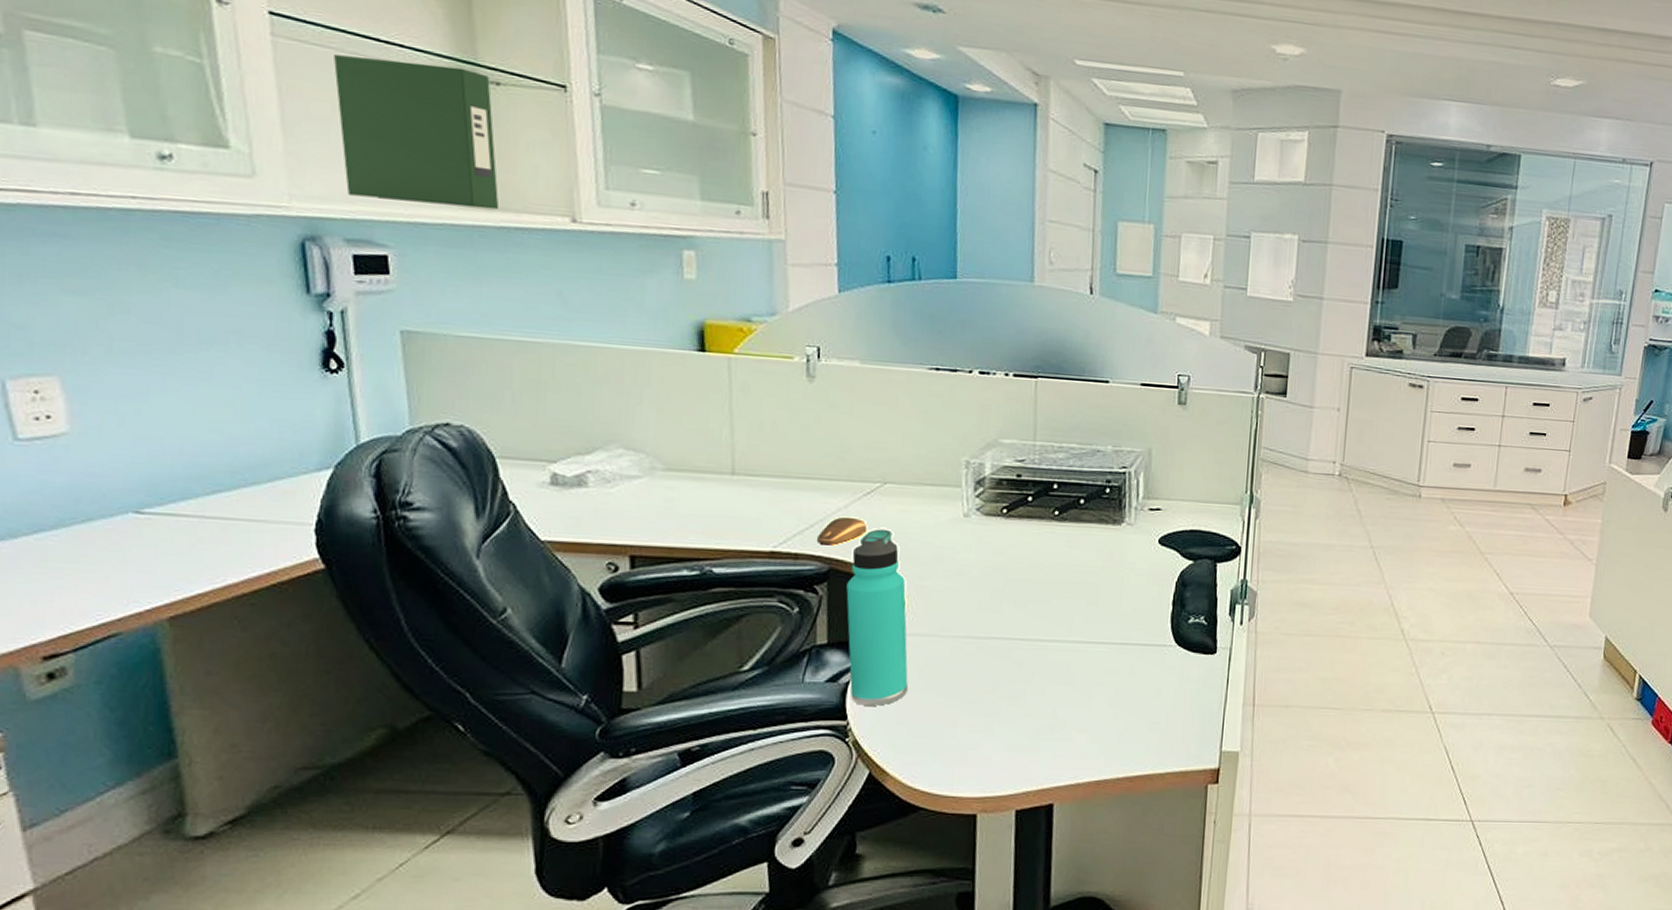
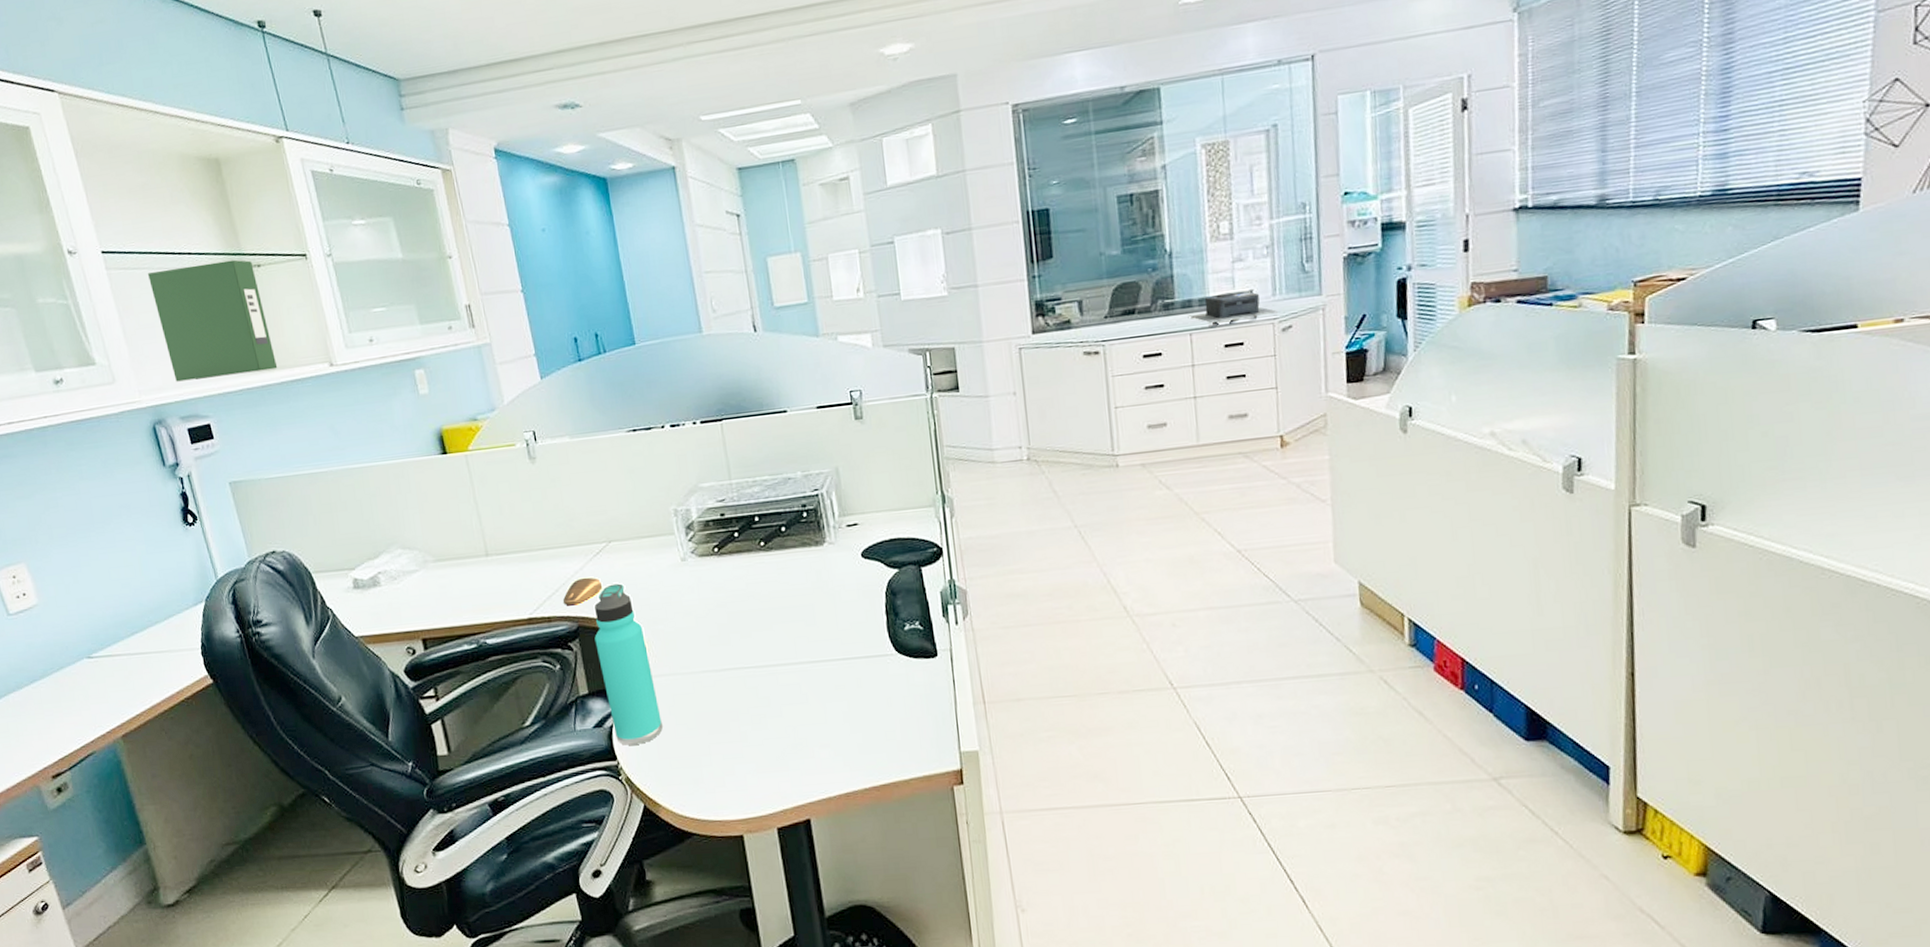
printer: none [1508,355,1583,386] -> present [1189,290,1277,327]

